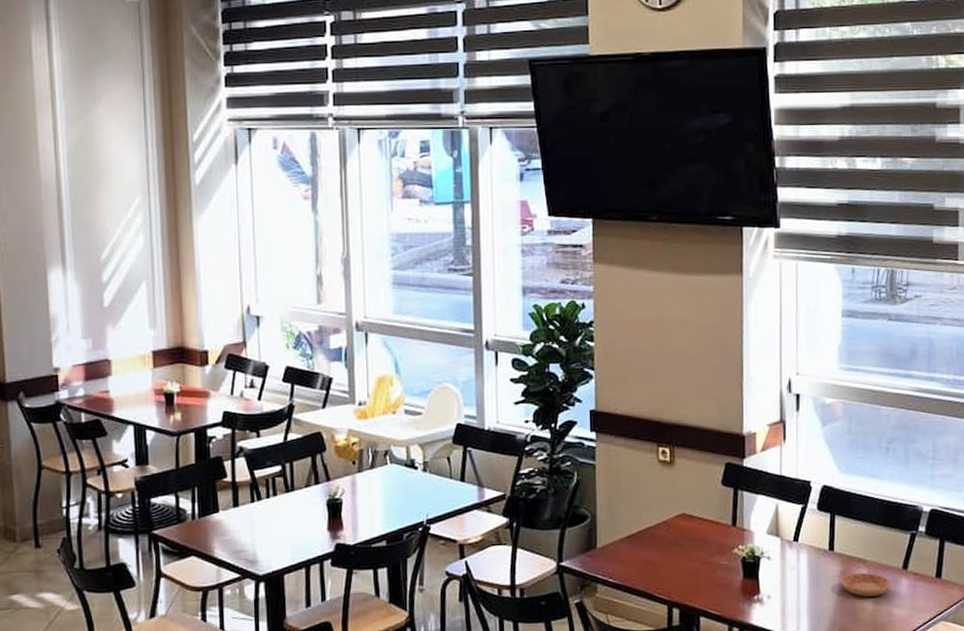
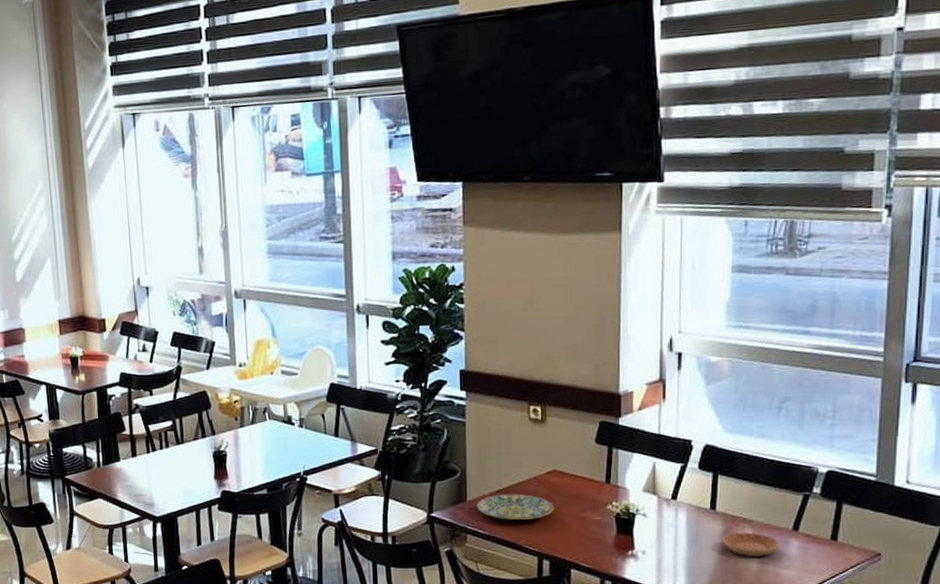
plate: none [607,539,684,567] -> present [477,494,555,520]

